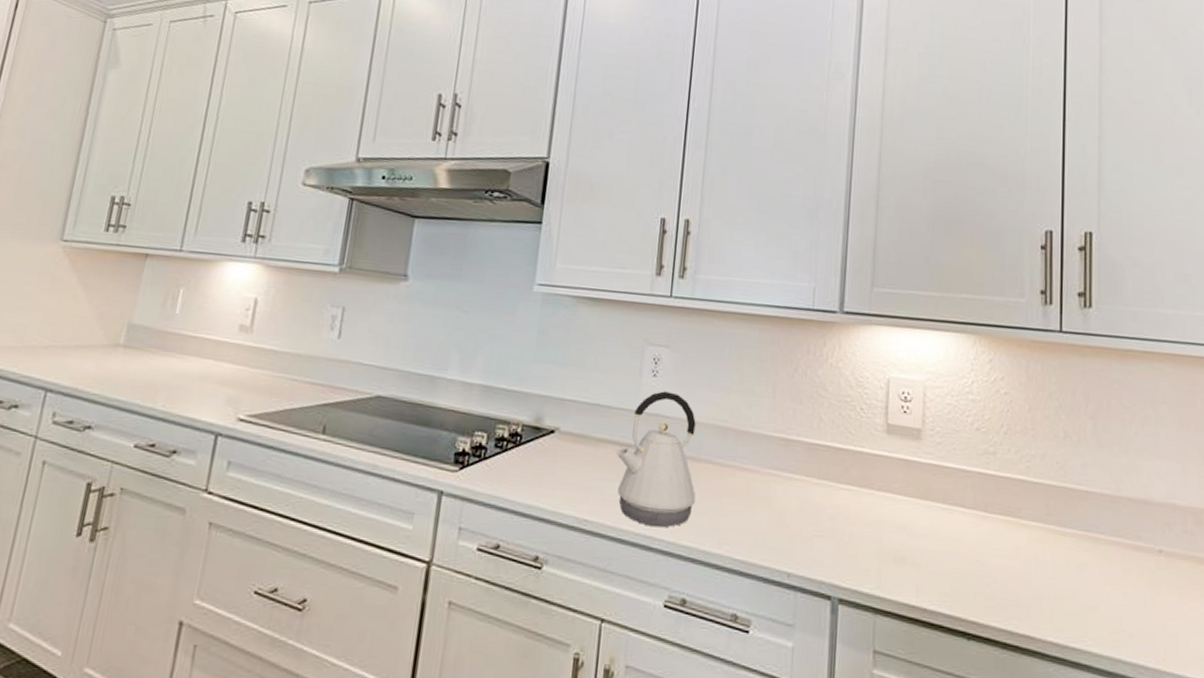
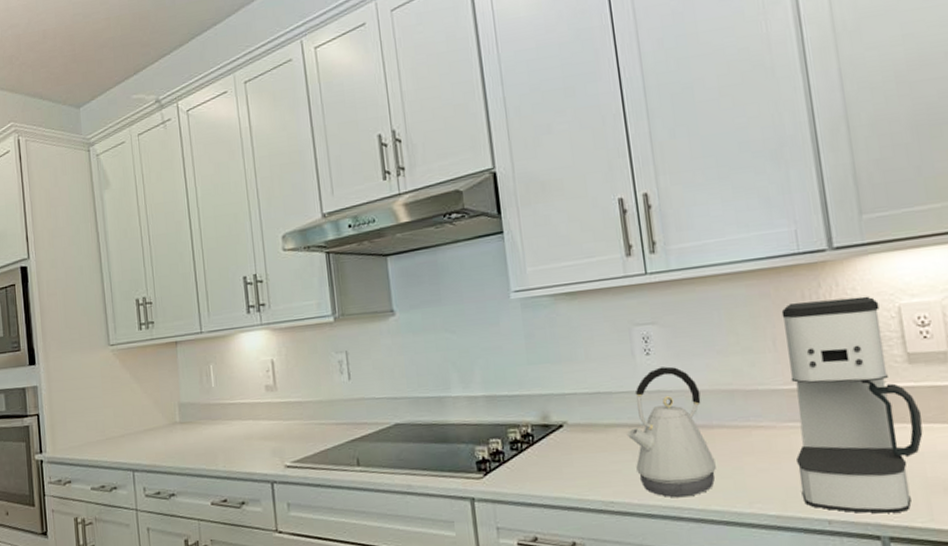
coffee maker: none [768,354,889,576] -> present [781,296,923,514]

